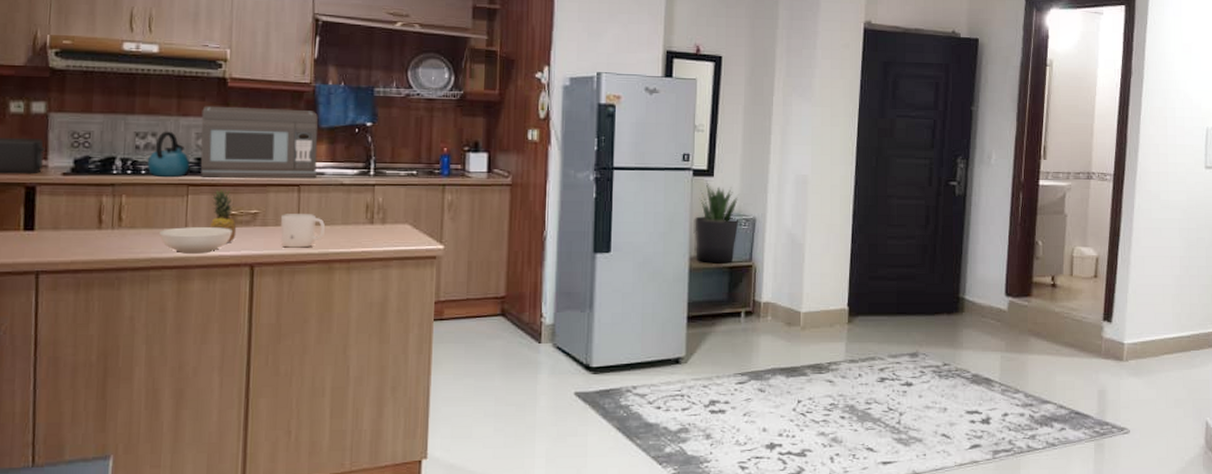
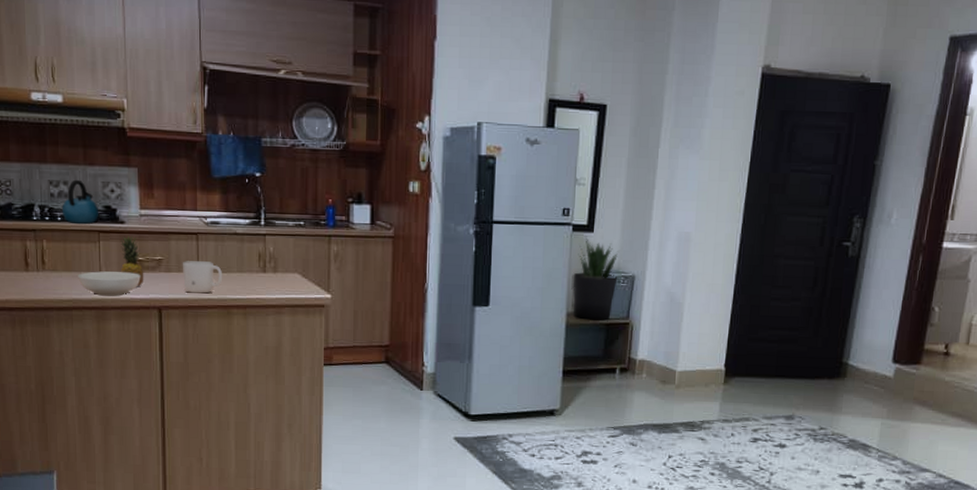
microwave: present [200,106,318,179] -> none [106,155,212,228]

